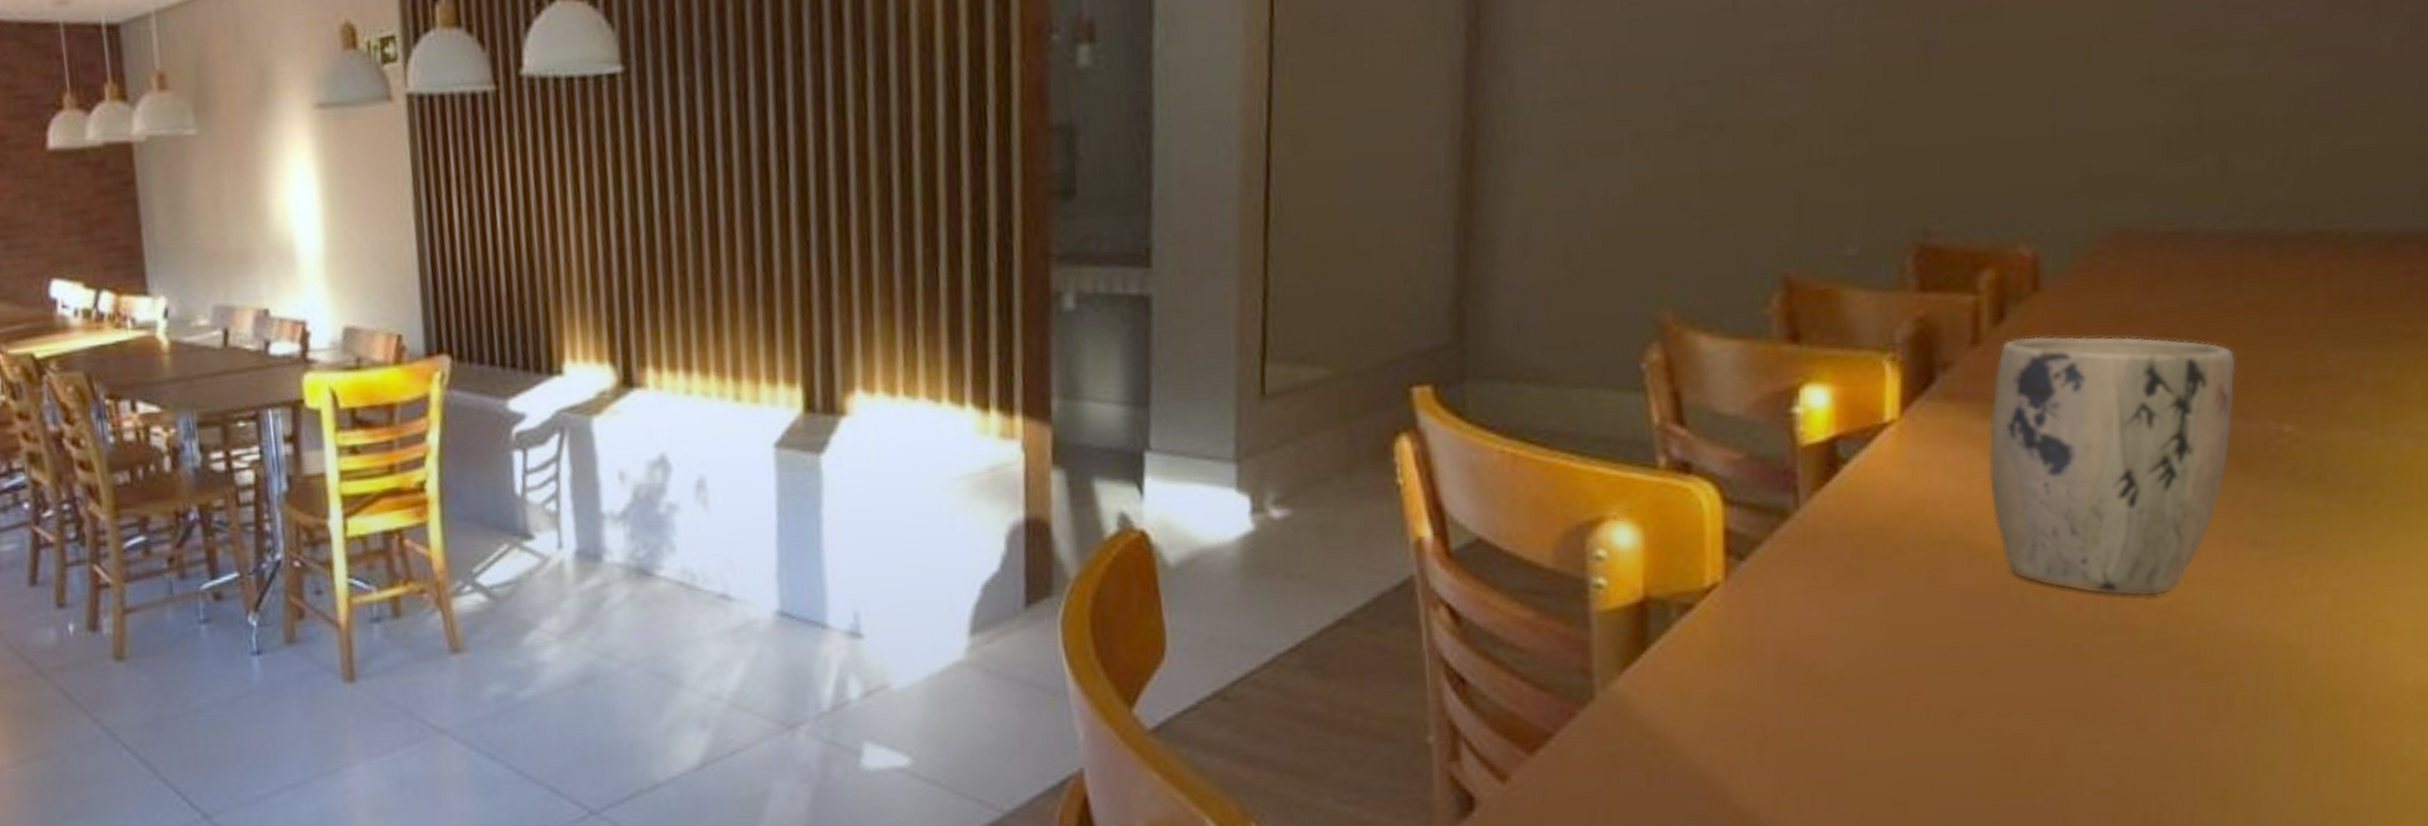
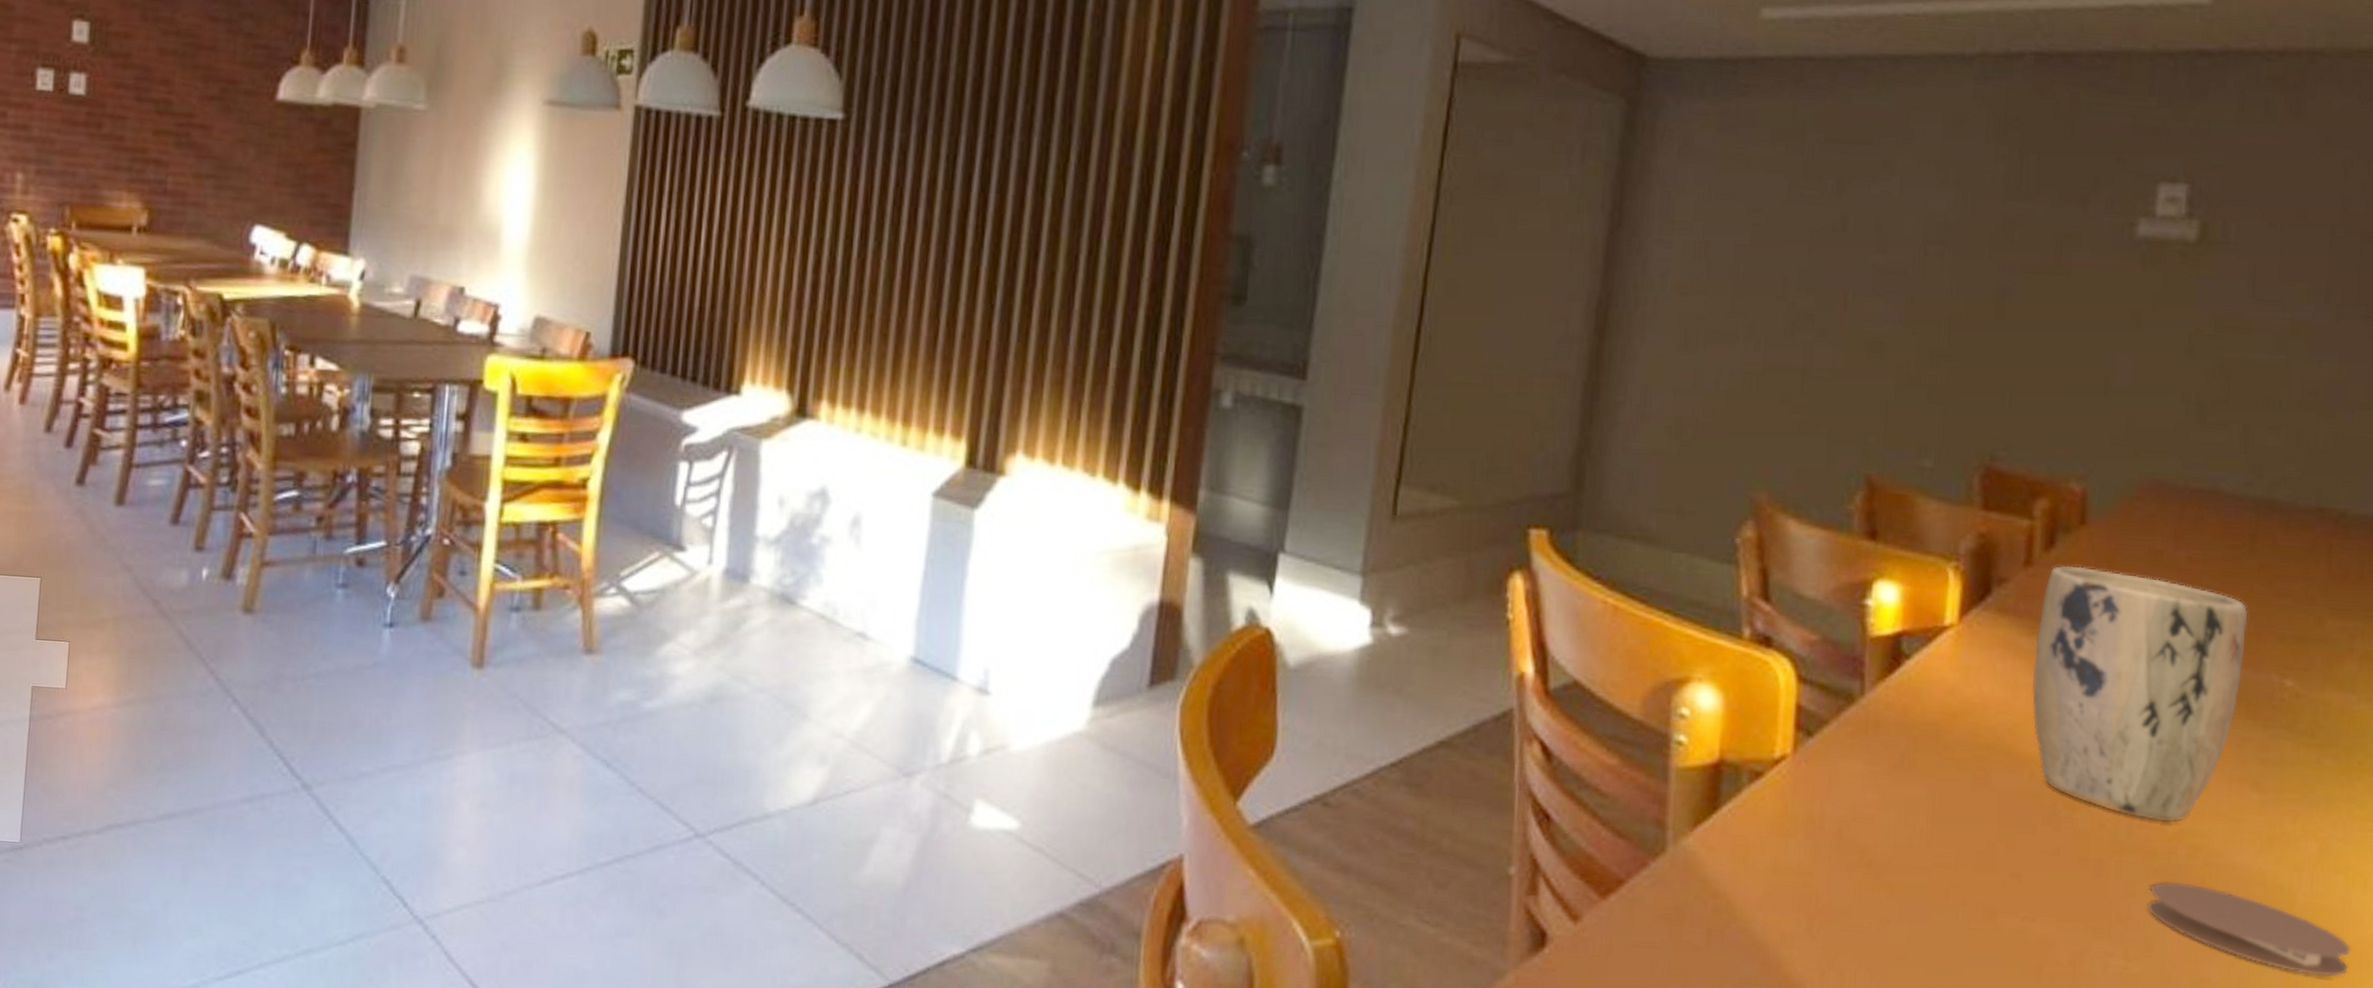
coaster: none [2136,655,2374,734] -> present [2148,881,2351,977]

